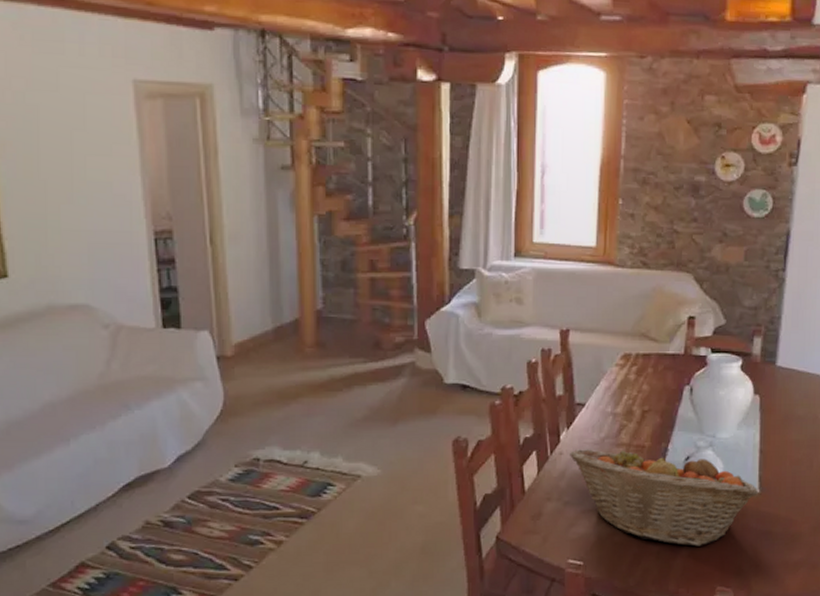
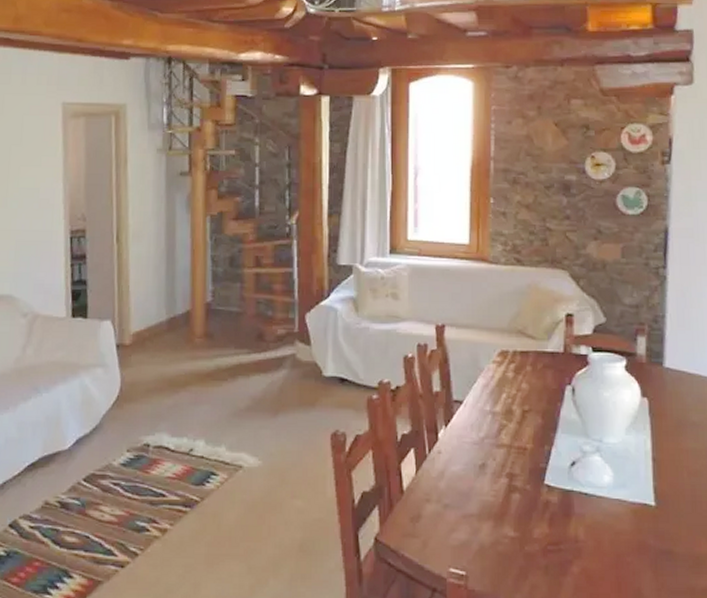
fruit basket: present [570,449,758,546] -> none [448,449,654,563]

